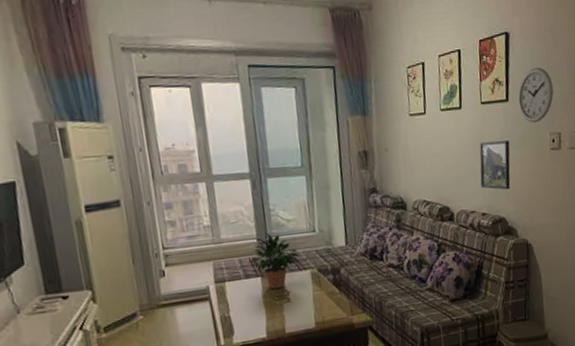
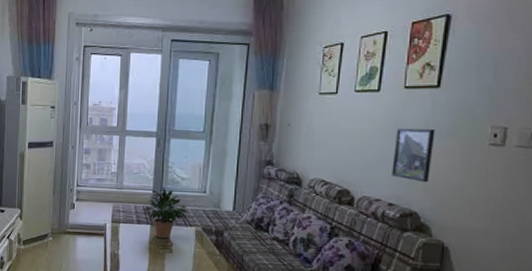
wall clock: present [518,68,554,123] -> none [453,53,503,114]

